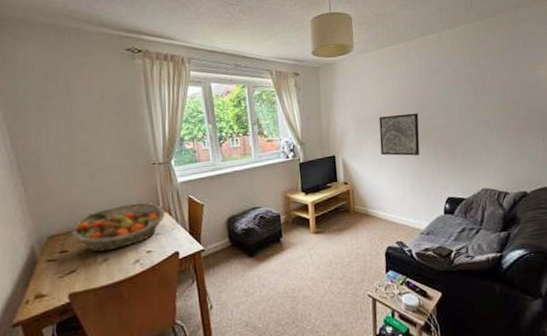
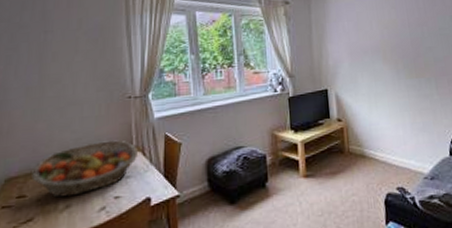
wall art: present [378,113,420,156] -> none [374,44,420,90]

